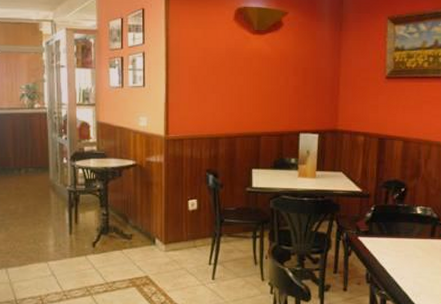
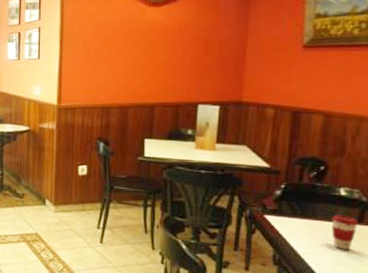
coffee cup: none [411,231,431,263] -> present [331,214,358,250]

